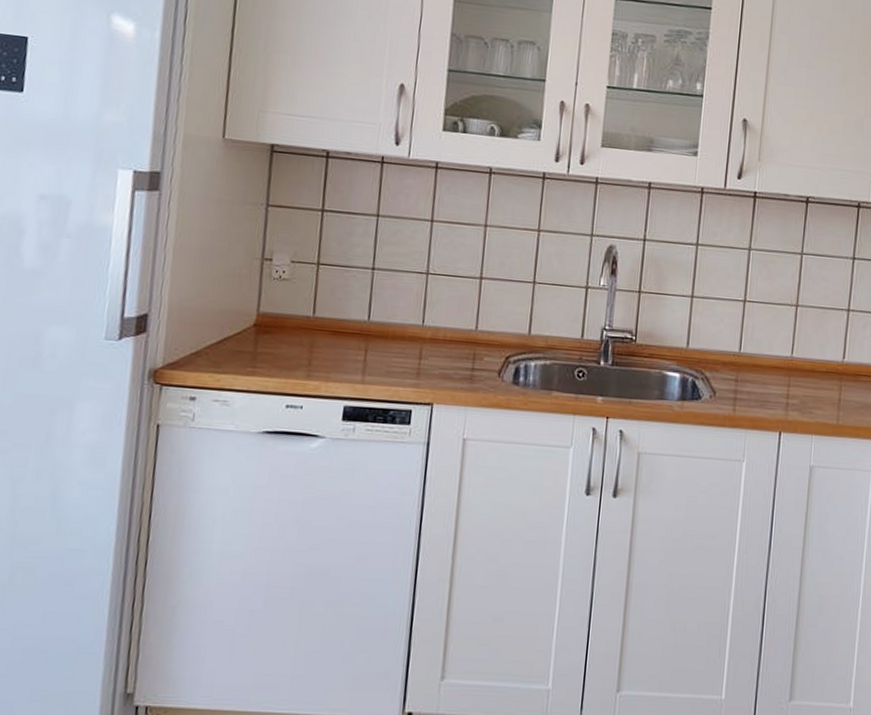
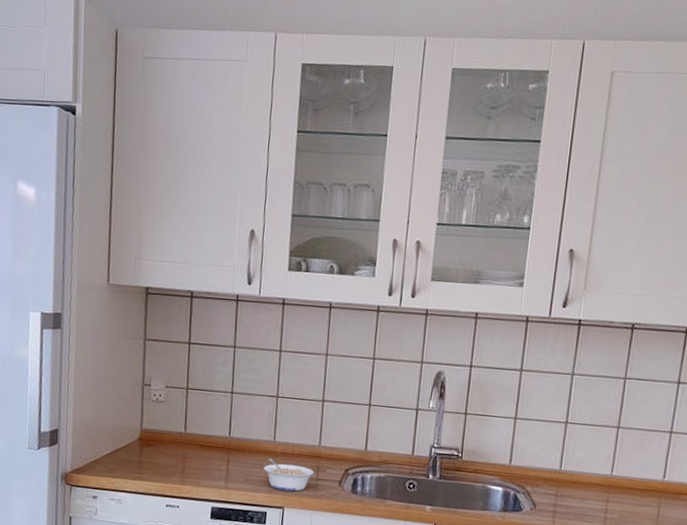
legume: none [409,345,469,385] -> present [264,458,314,492]

